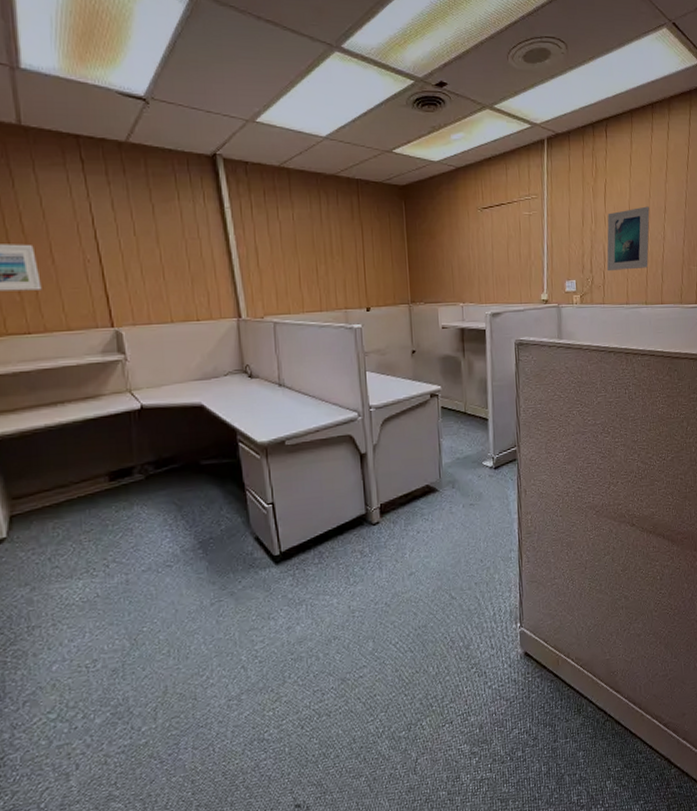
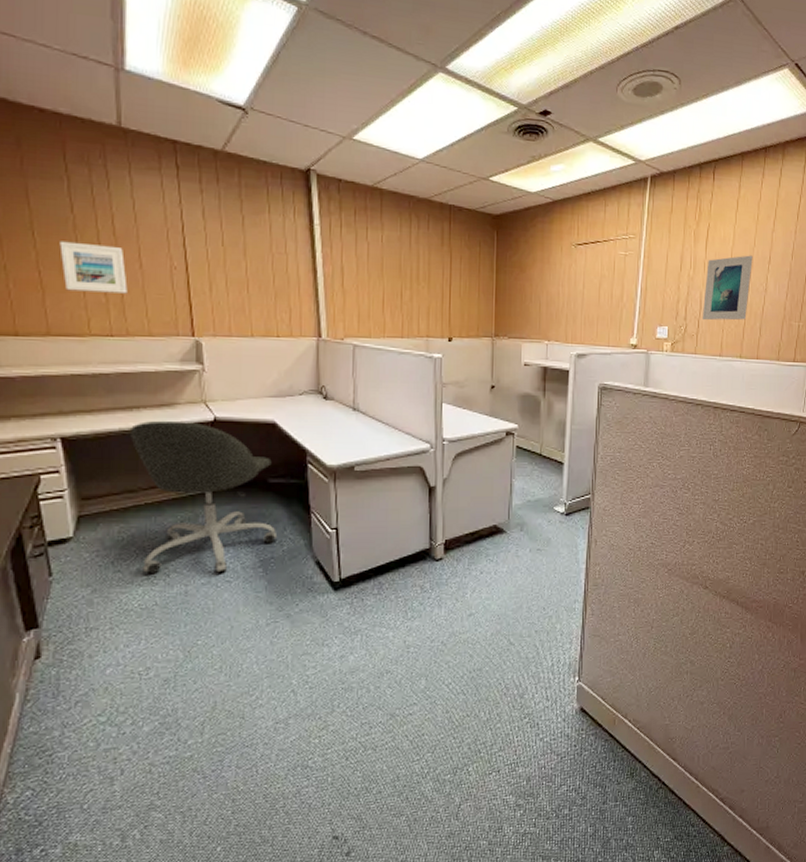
office chair: none [57,412,213,567] -> present [130,420,276,575]

